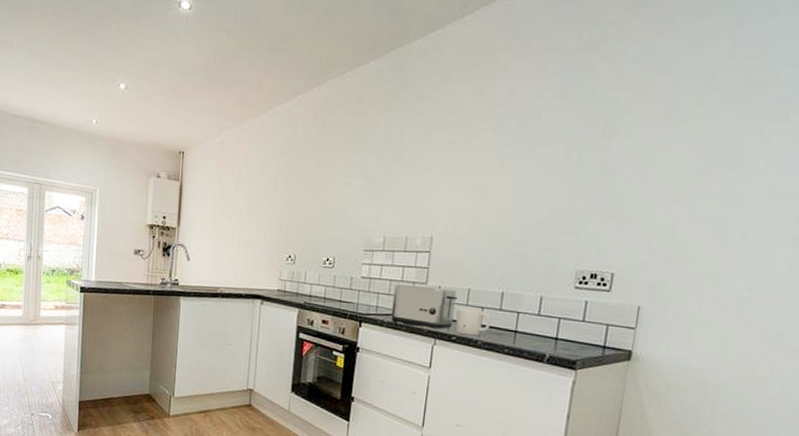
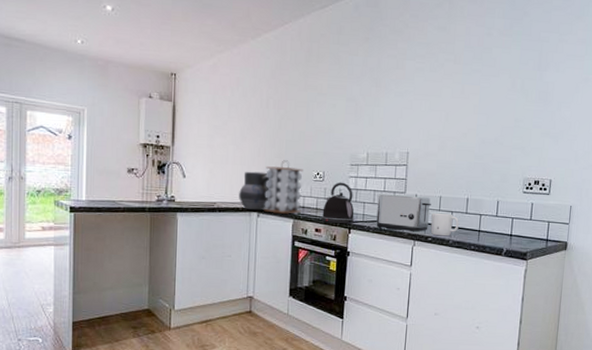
ceramic jug: none [242,255,276,298] -> present [239,171,270,210]
spice rack: none [268,244,312,303] -> present [264,160,303,215]
kettle: none [329,269,367,317] -> present [321,182,355,224]

